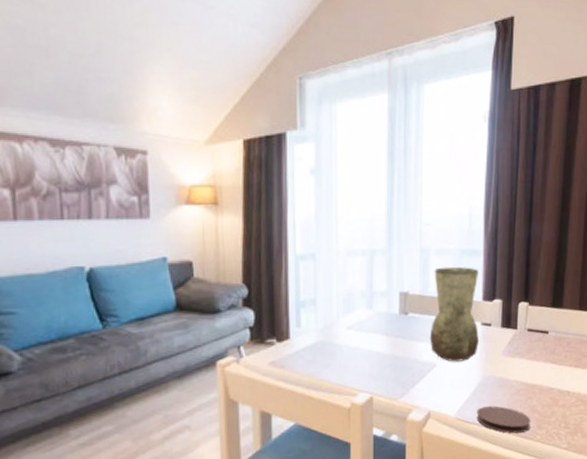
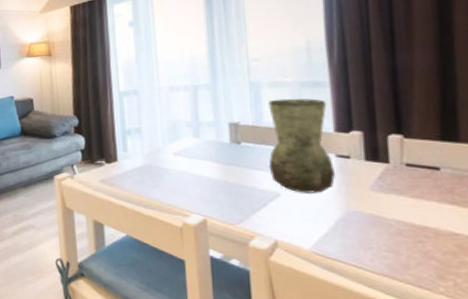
coaster: present [476,405,531,434] -> none [340,244,427,280]

